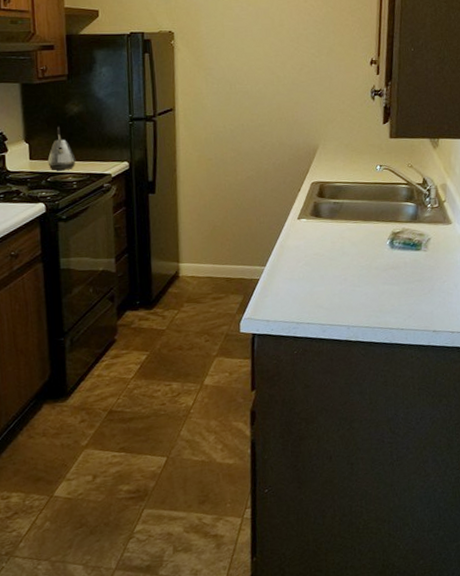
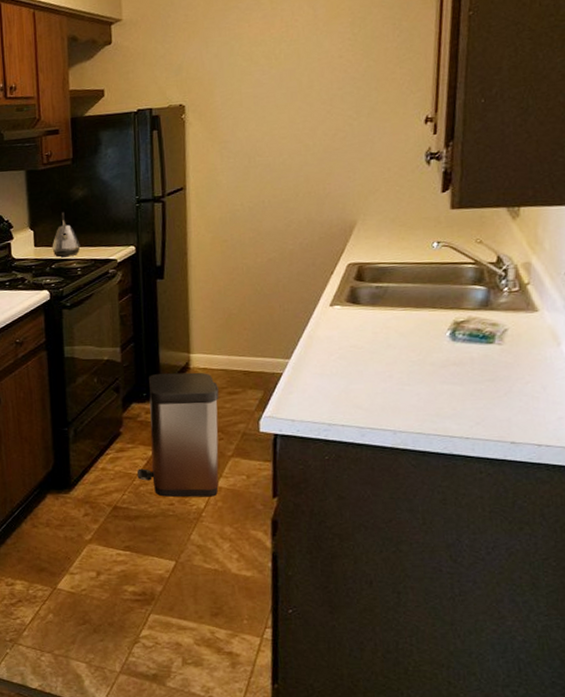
pedal bin: none [131,280,205,398] -> present [137,372,219,497]

